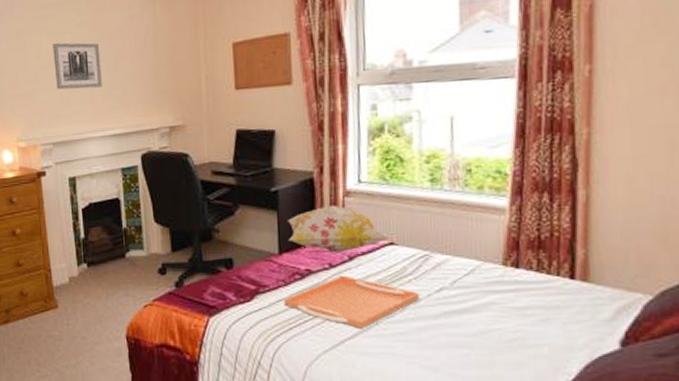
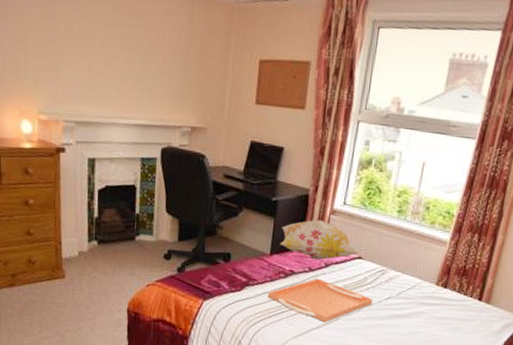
wall art: present [53,42,102,90] -> none [84,21,134,76]

